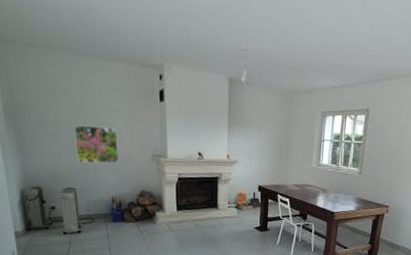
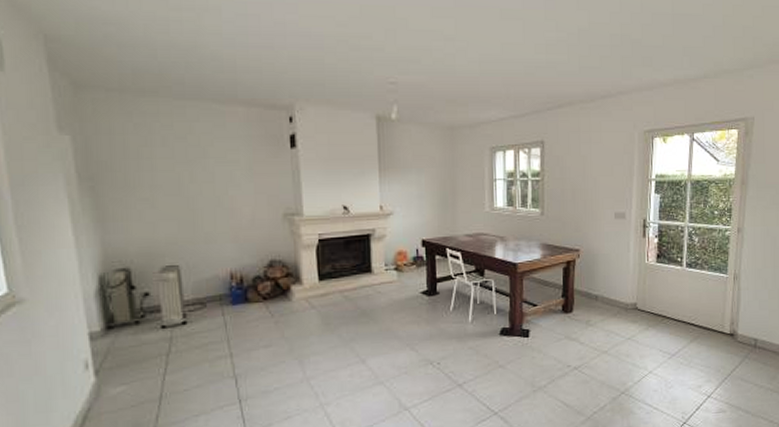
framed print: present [74,125,118,164] -> none [176,183,238,231]

